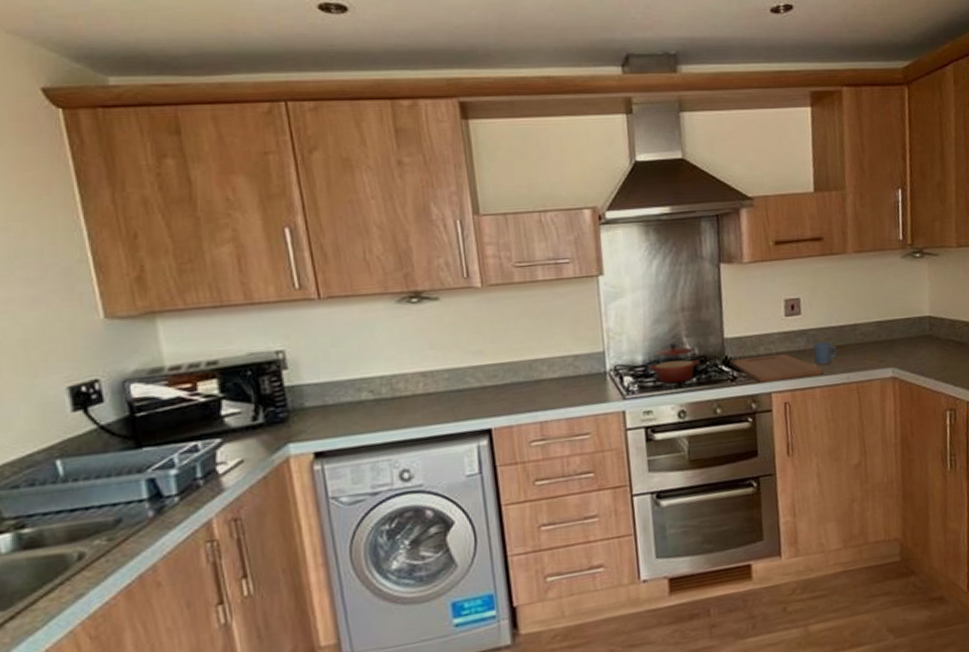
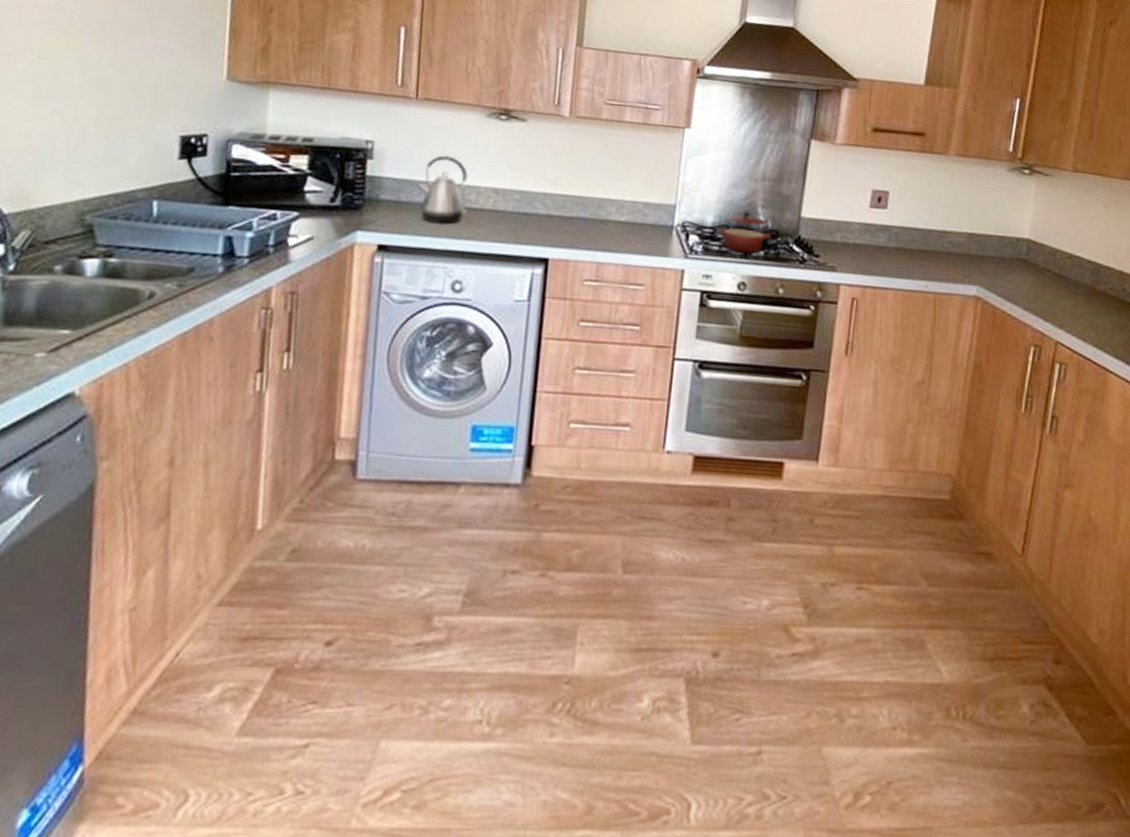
kettle: none [340,349,399,420] -> present [417,155,468,224]
cutting board: present [729,353,824,383] -> none [801,241,901,277]
mug: present [813,341,837,366] -> none [893,241,920,268]

